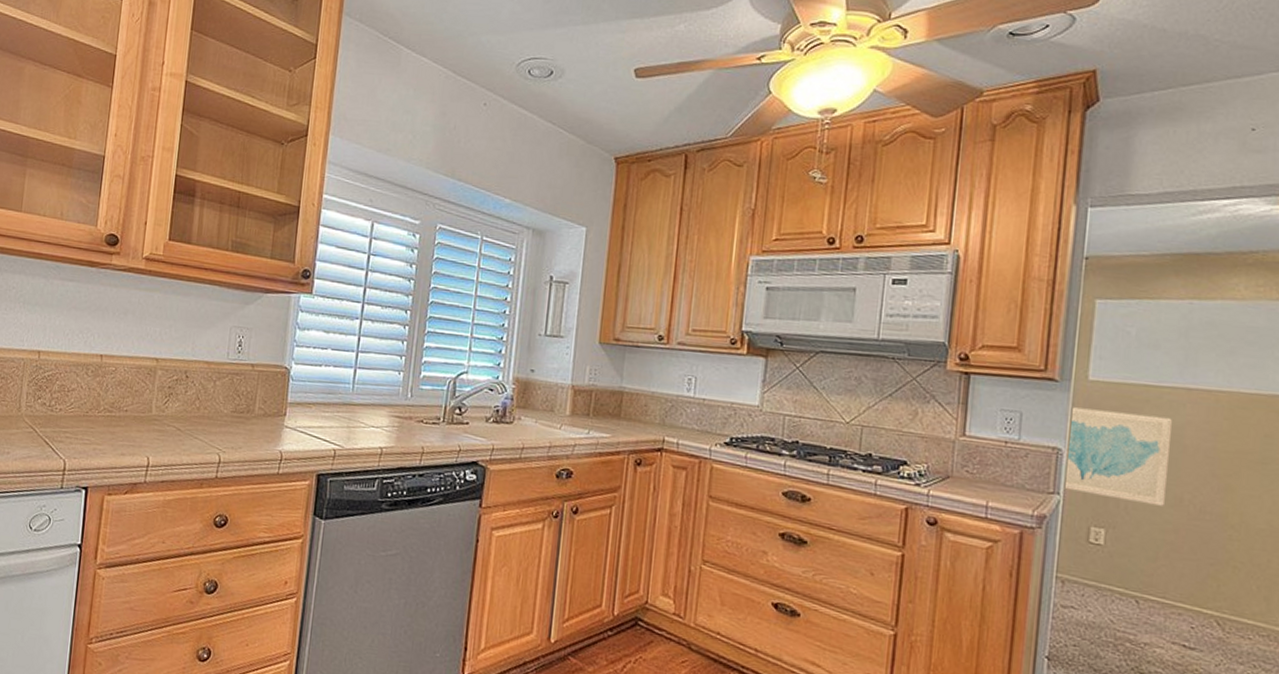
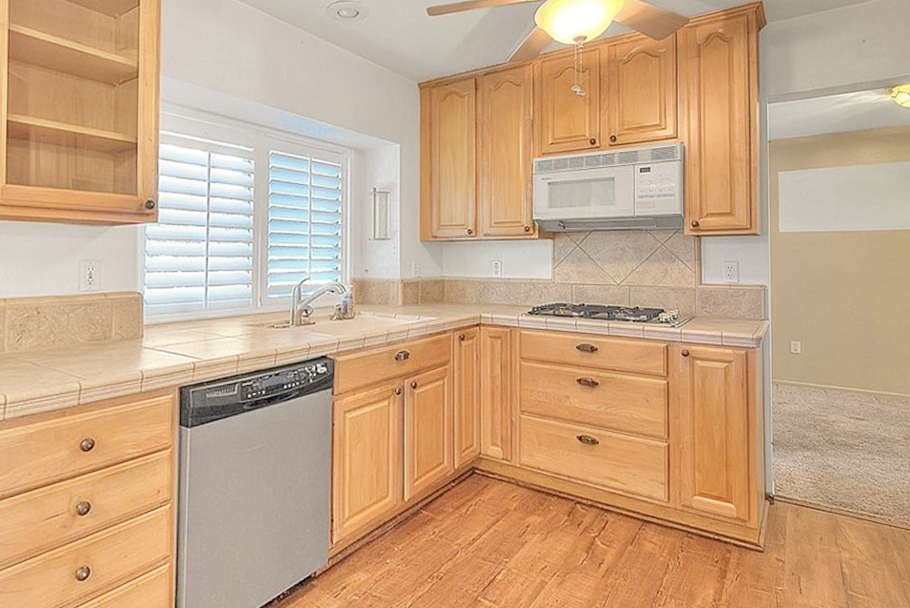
wall art: present [1065,407,1173,506] -> none [771,254,836,319]

